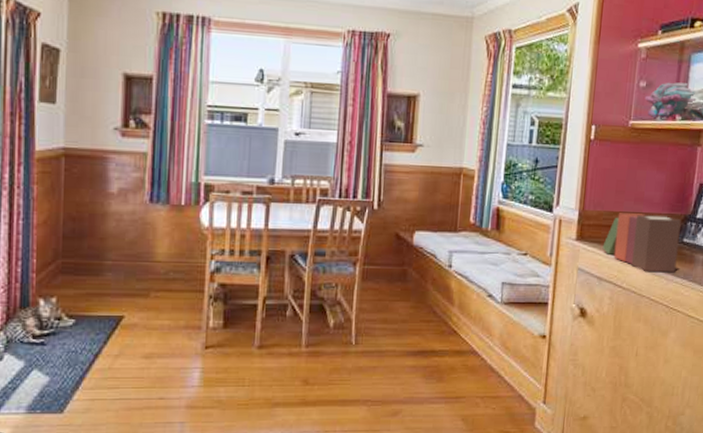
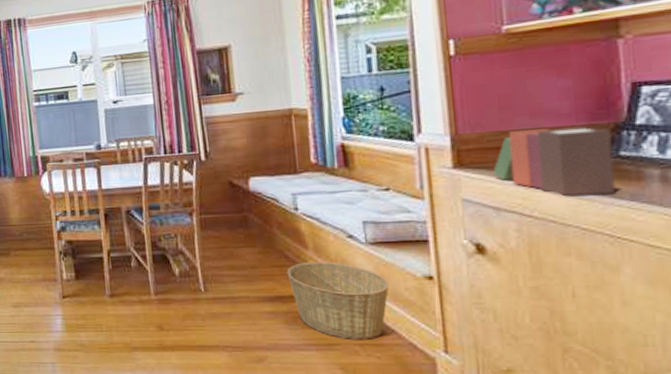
basket: none [432,318,513,392] -> present [287,262,390,339]

